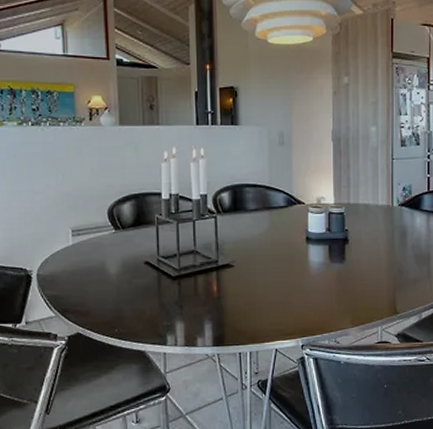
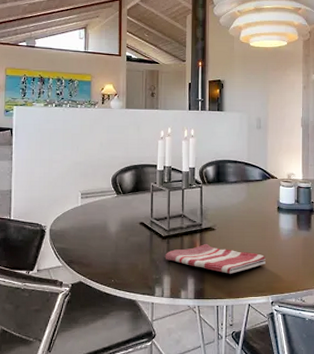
dish towel: none [176,282,294,316] -> present [165,243,266,274]

